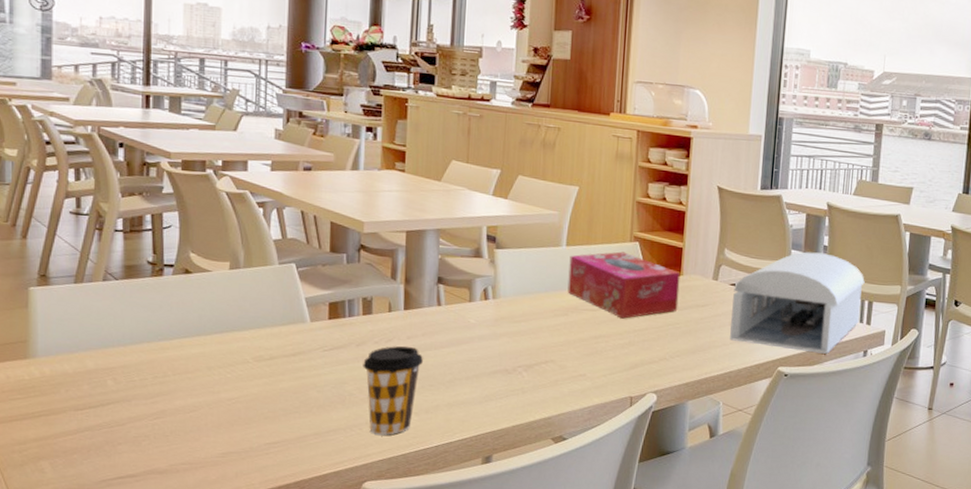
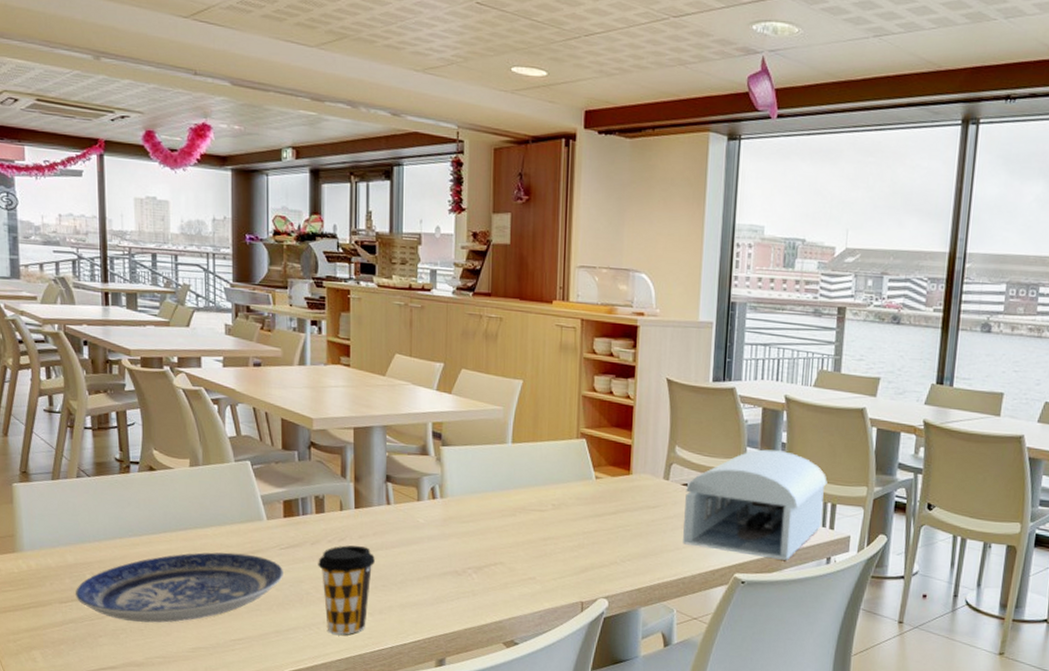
plate: none [94,355,326,429] -> present [76,552,283,623]
tissue box: present [567,251,681,319] -> none [514,449,630,520]

